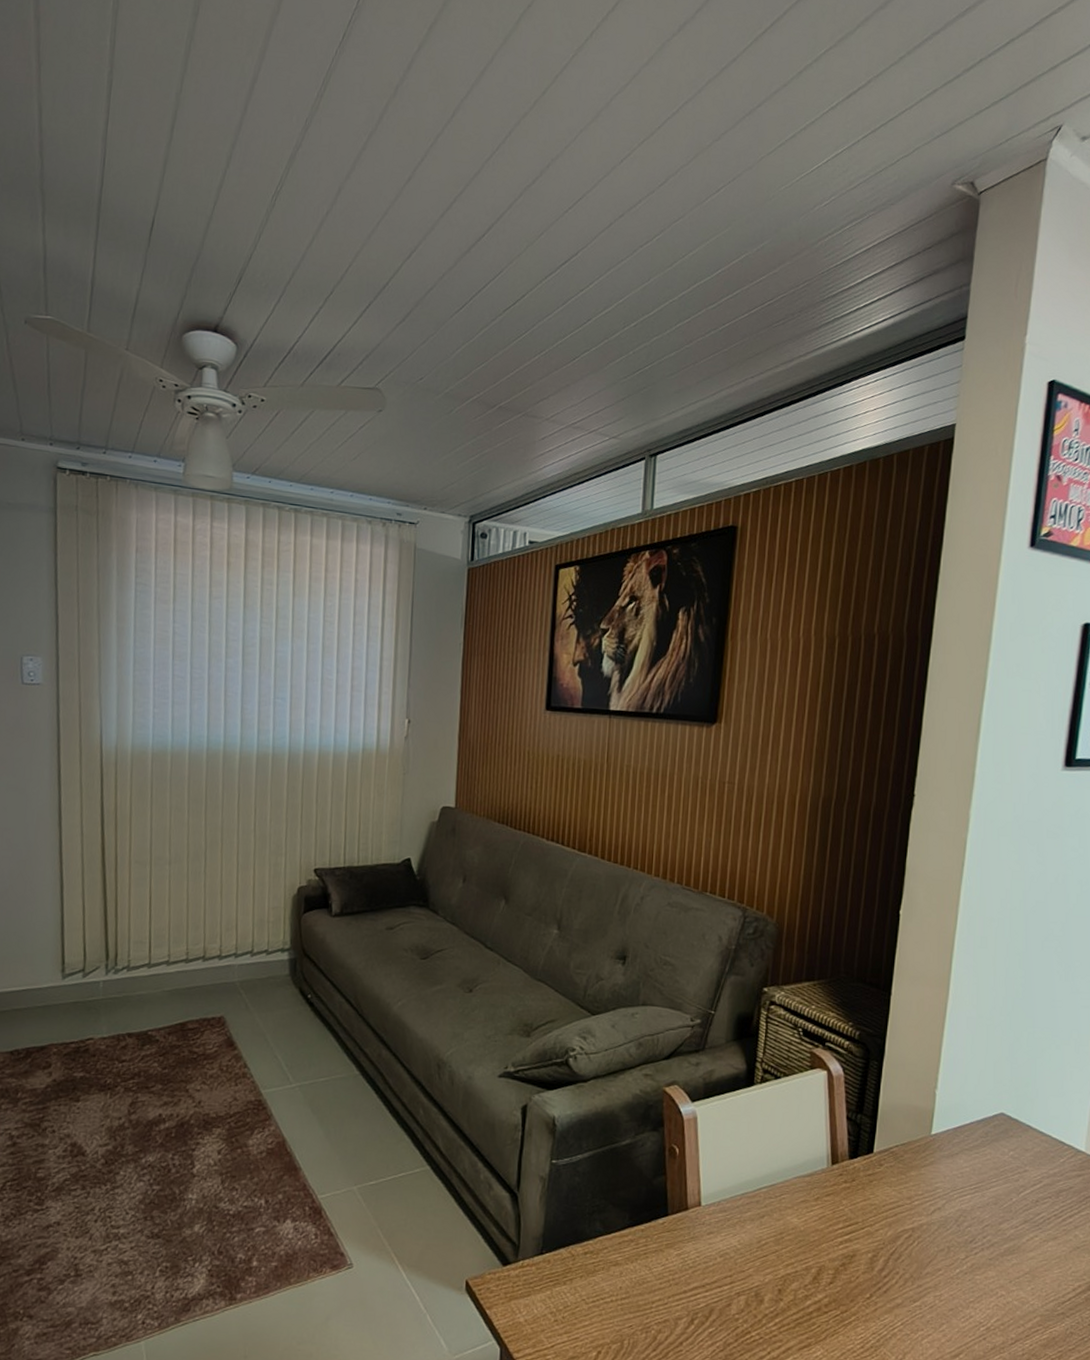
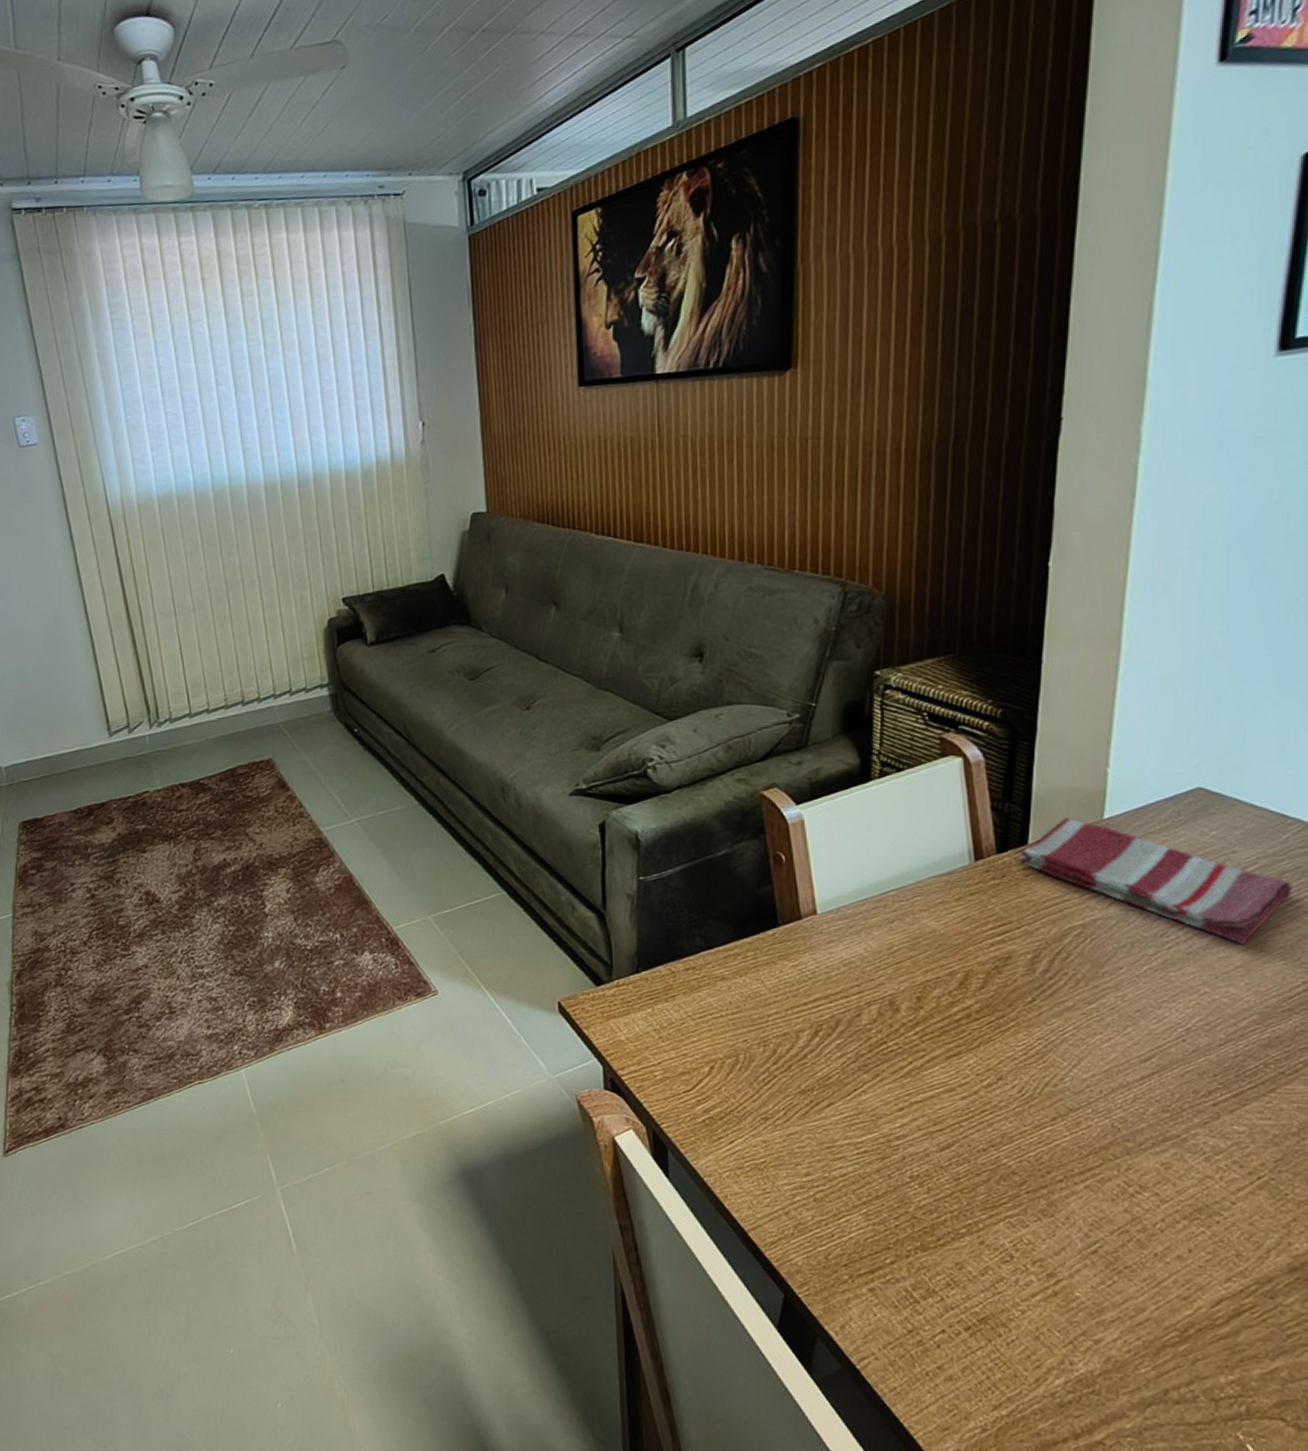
dish towel: none [865,1131,1067,1253] -> present [1018,817,1293,944]

